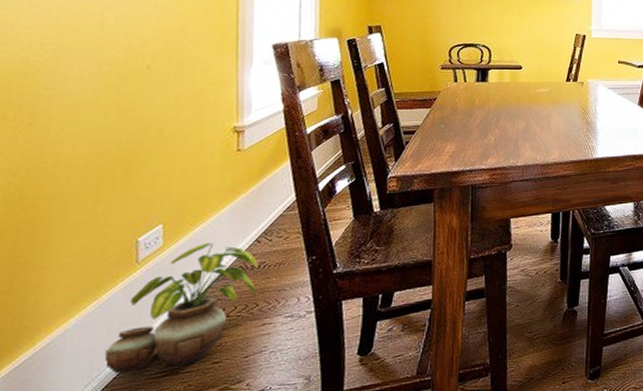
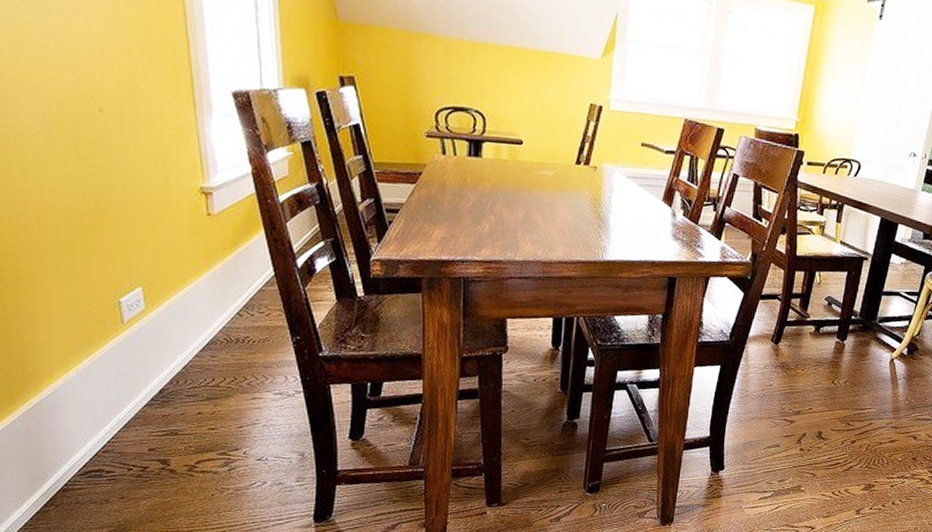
potted plant: present [104,243,259,374] -> none [106,311,243,428]

